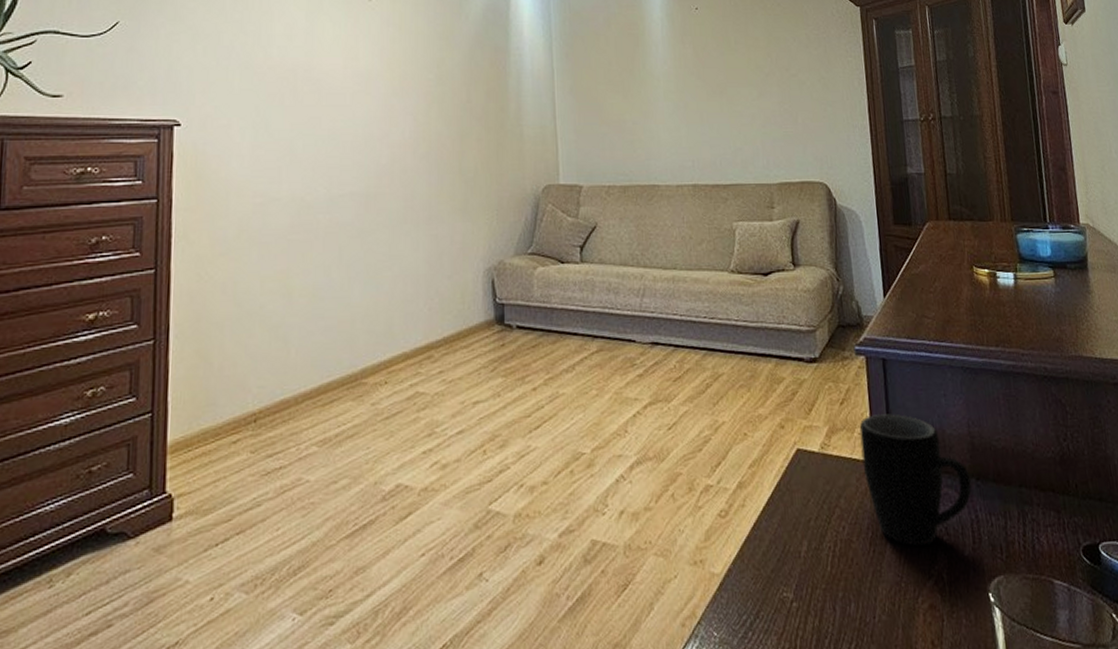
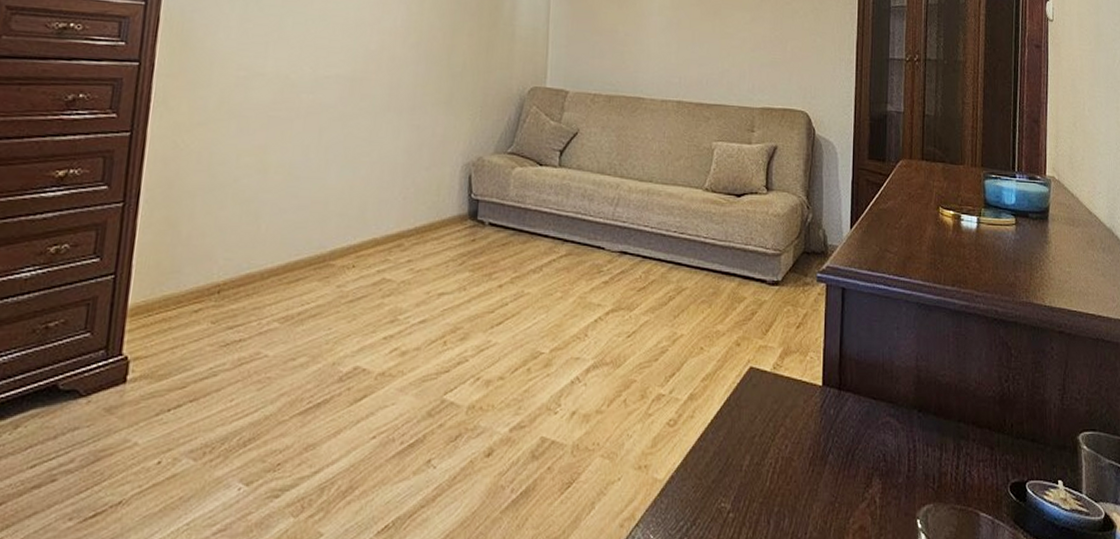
mug: present [859,414,972,546] -> none [811,341,912,469]

